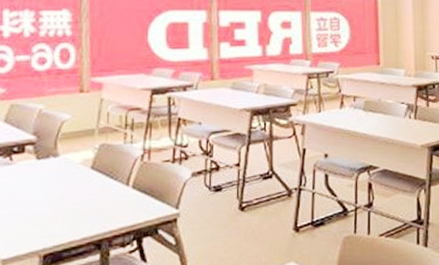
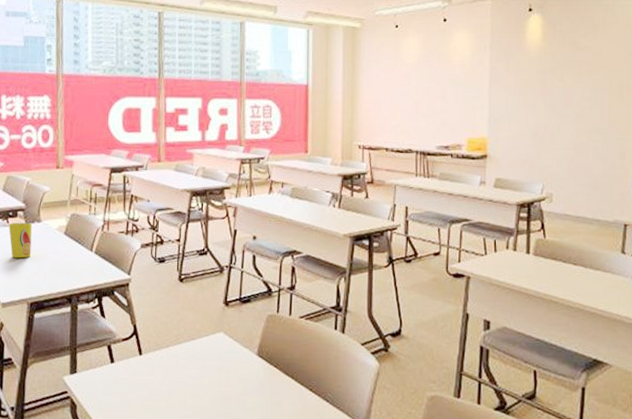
cup: none [12,158,47,203] -> present [9,222,33,258]

